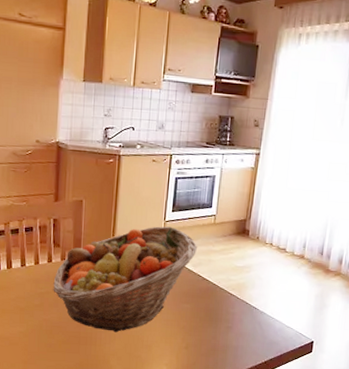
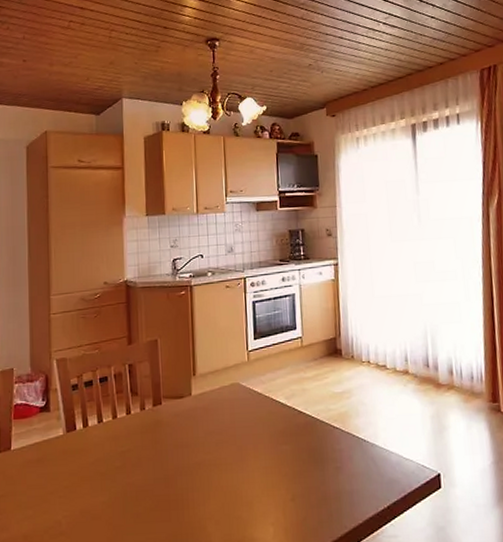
fruit basket: present [53,226,198,333] -> none [134,357,288,491]

